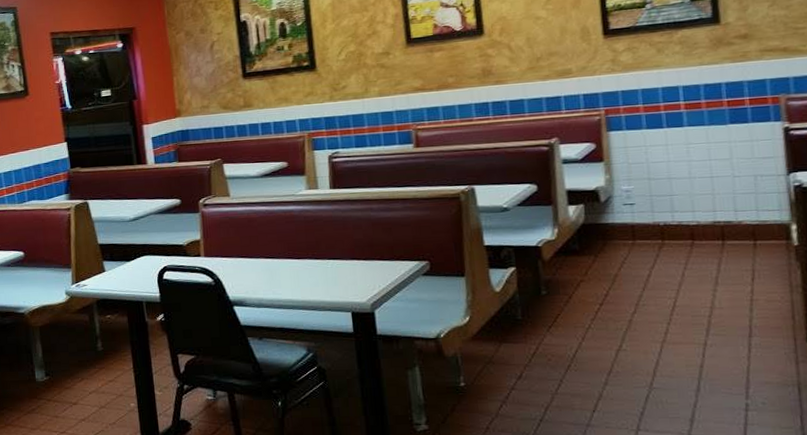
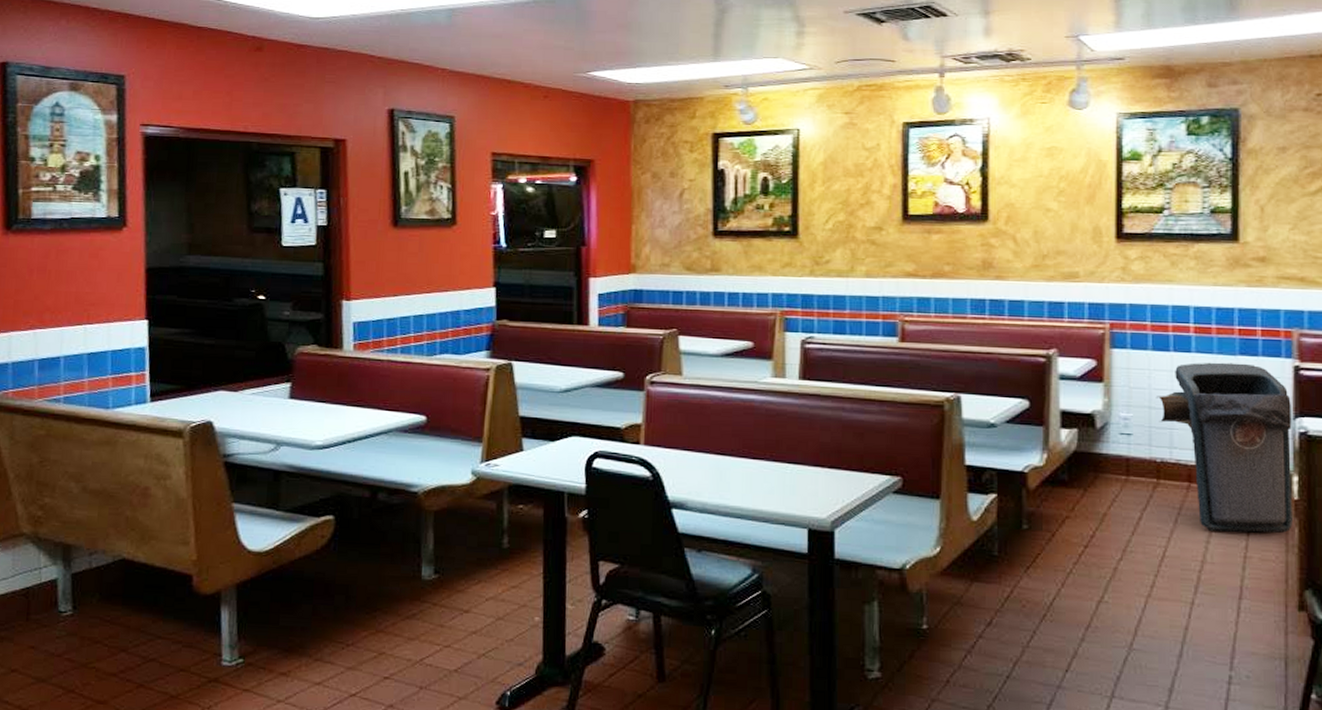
trash can: none [654,130,795,281] -> present [1155,362,1292,534]

